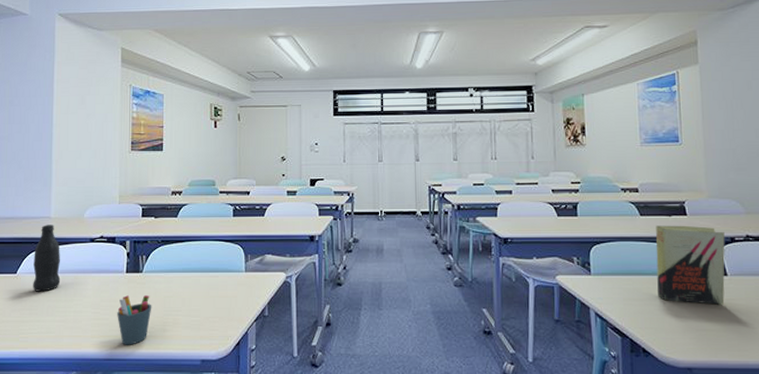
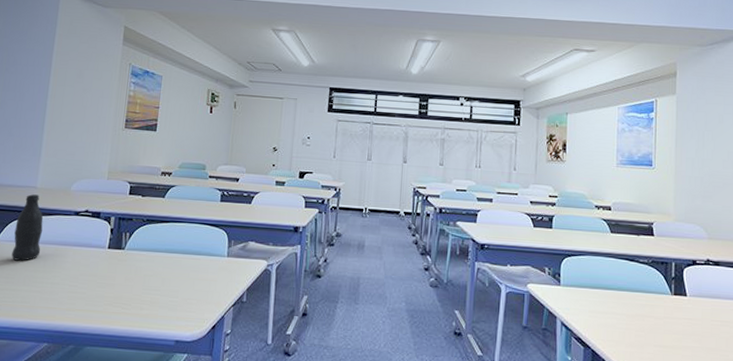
pen holder: present [117,295,152,345] -> none [94,271,131,321]
book: present [655,225,725,305] -> none [621,243,687,323]

